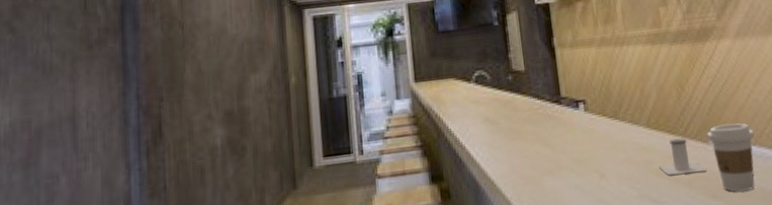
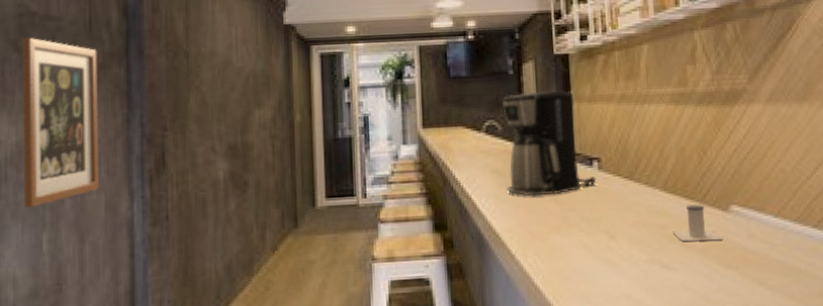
wall art: none [16,17,96,190] -> present [21,37,100,209]
coffee maker: none [489,37,584,143] -> present [502,90,597,198]
coffee cup: present [707,123,755,192] -> none [727,192,778,264]

